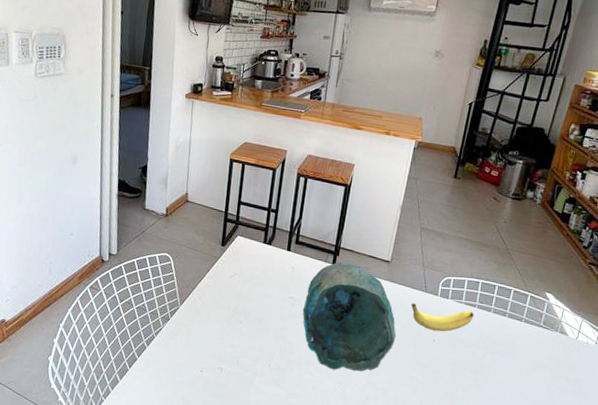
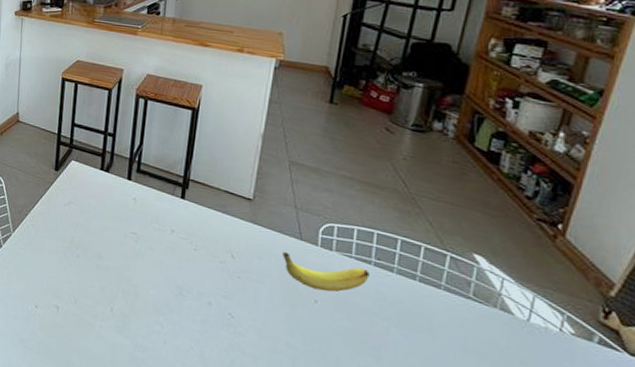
decorative bowl: present [302,261,397,372] -> none [147,196,266,330]

